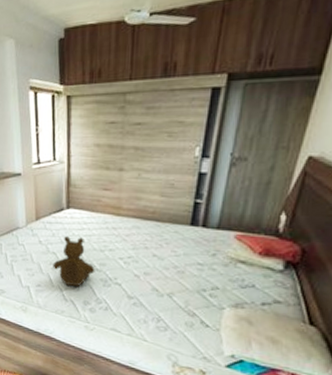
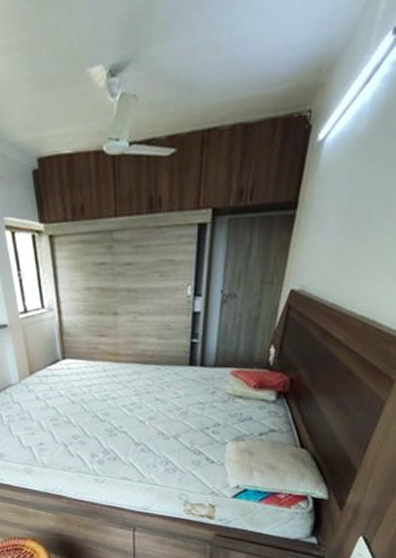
teddy bear: present [53,236,95,287] -> none [54,388,99,441]

